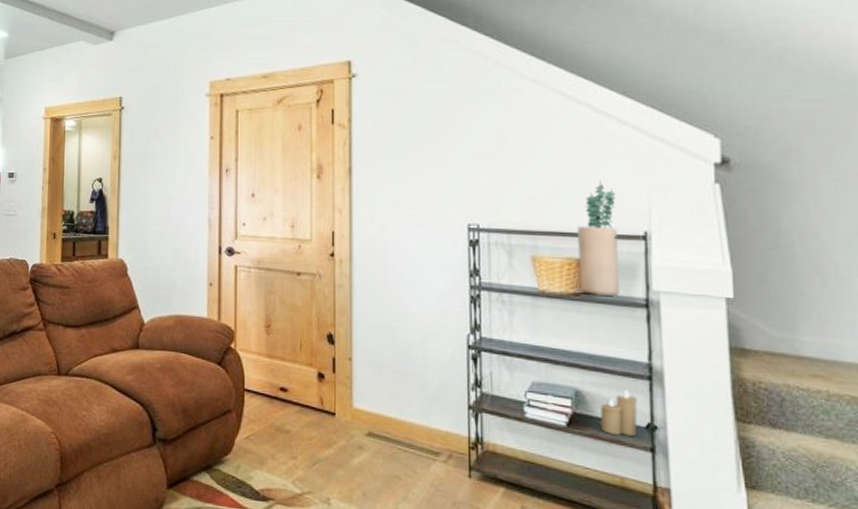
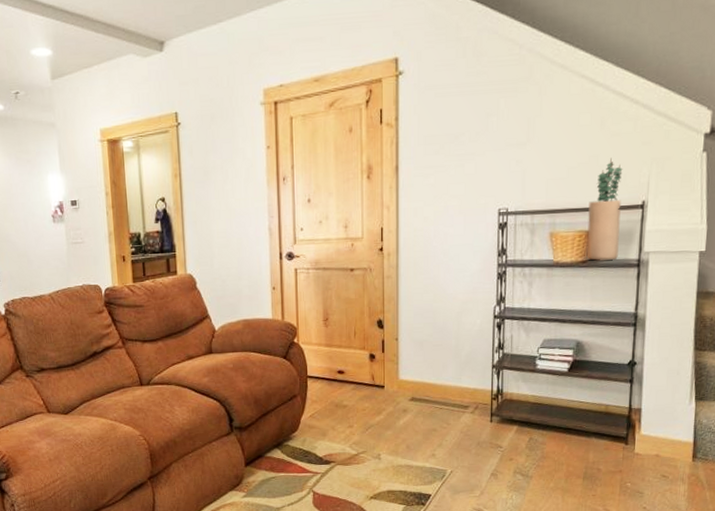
candle: present [599,390,638,436] -> none [593,336,623,373]

